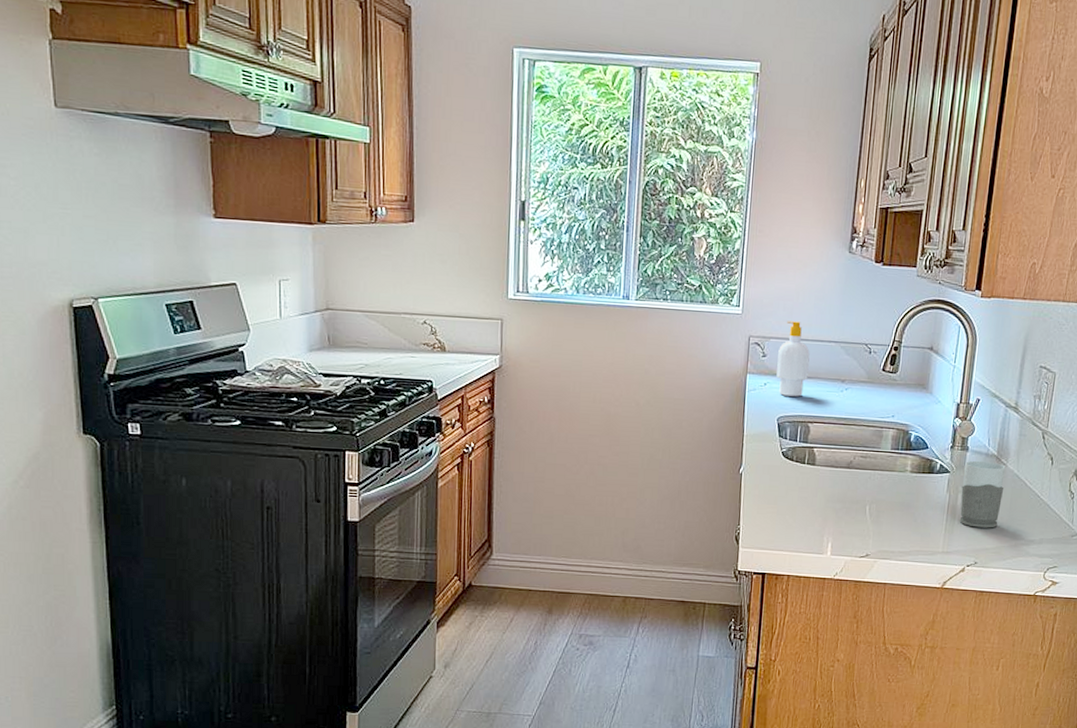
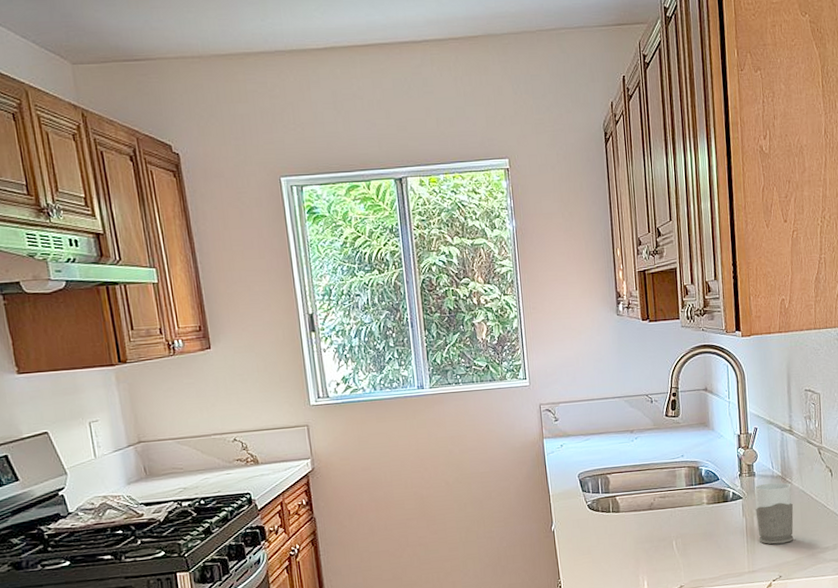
soap bottle: present [776,321,810,397] -> none [568,384,600,454]

